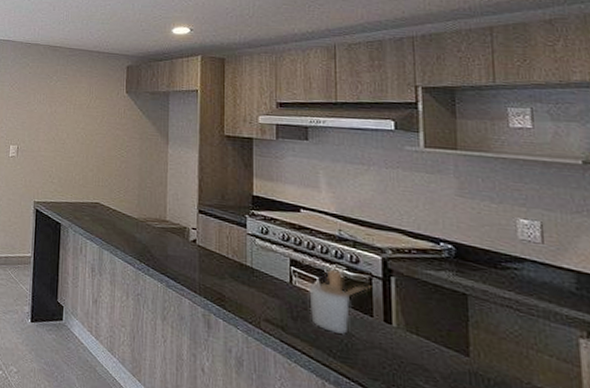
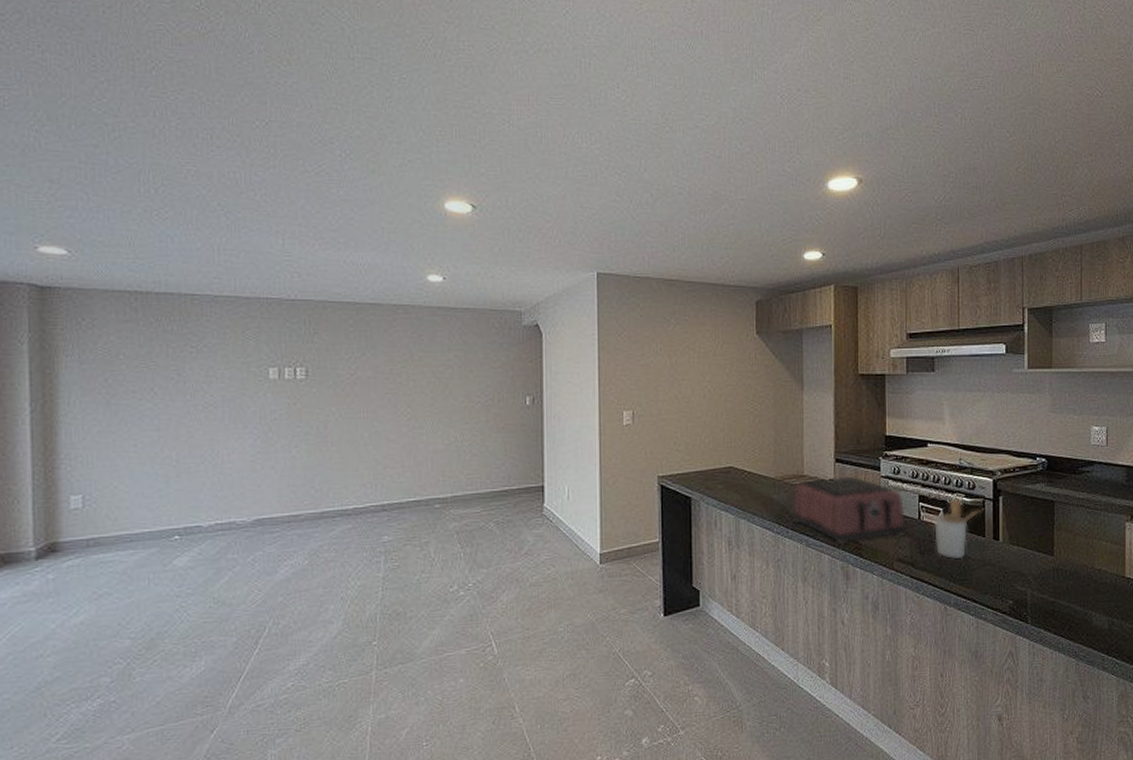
toaster: none [154,225,274,297] -> present [792,475,905,545]

